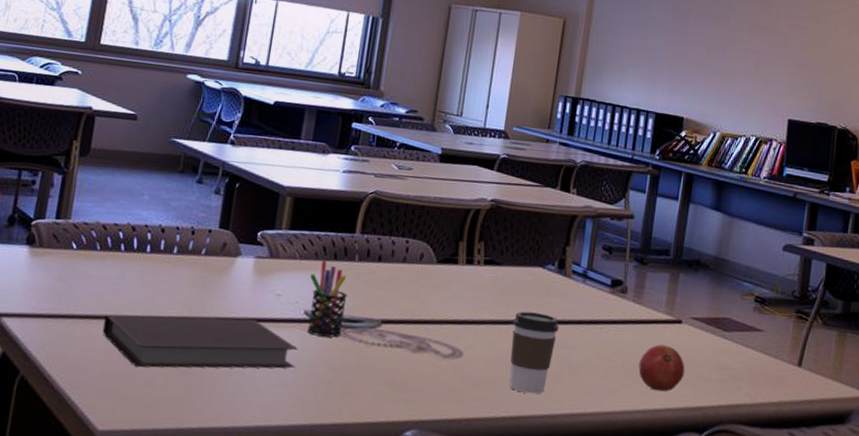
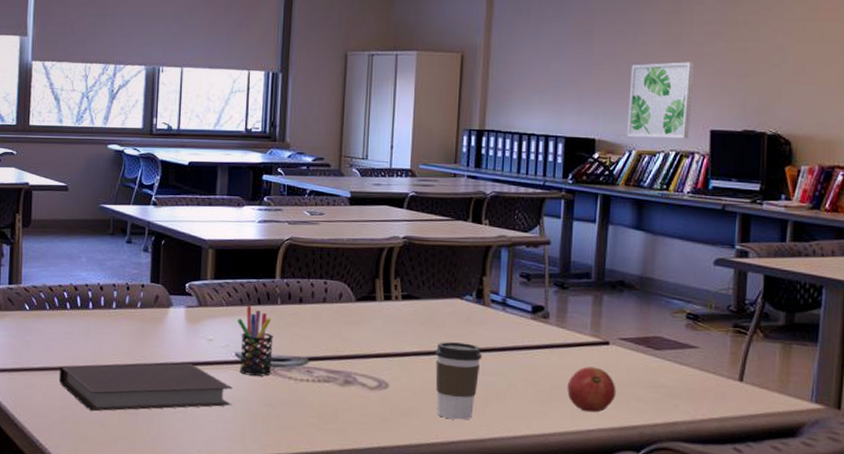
wall art: none [712,49,779,126] -> present [626,62,695,139]

